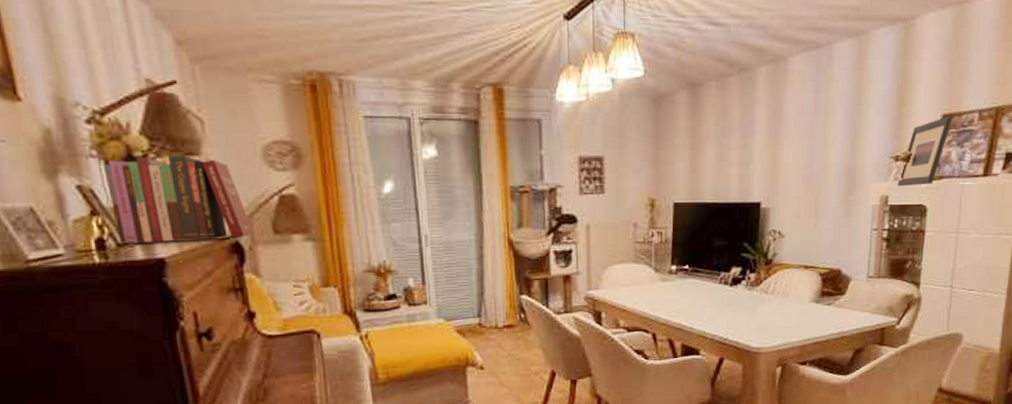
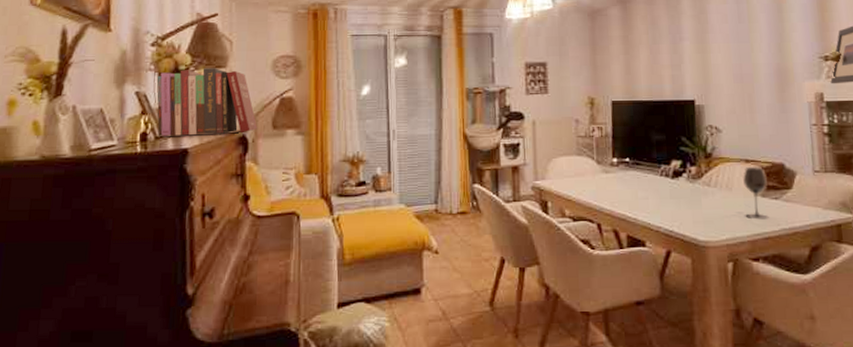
wineglass: none [798,273,823,325] -> present [743,167,769,220]

